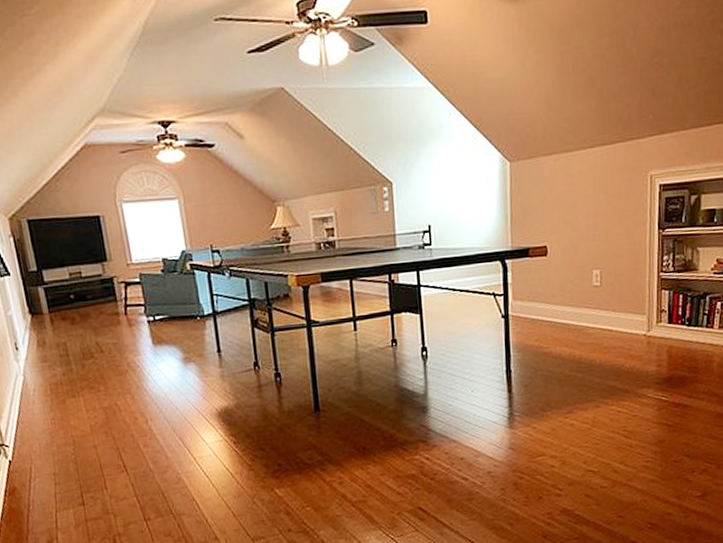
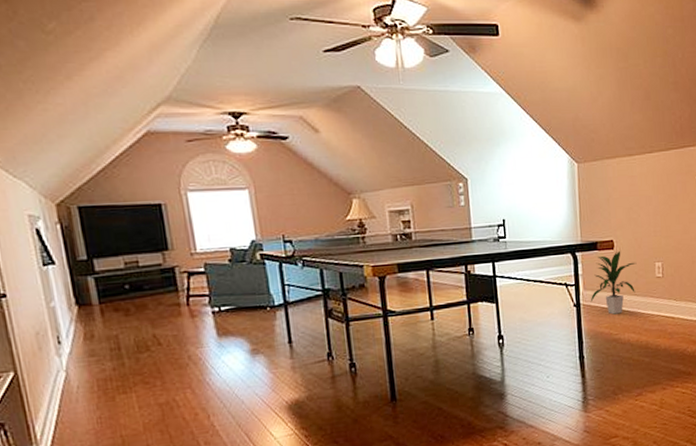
indoor plant: none [519,256,572,327] -> present [590,250,637,315]

